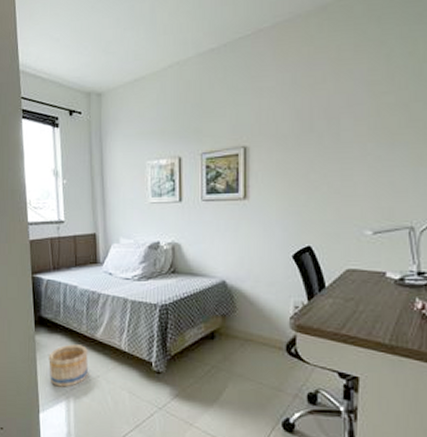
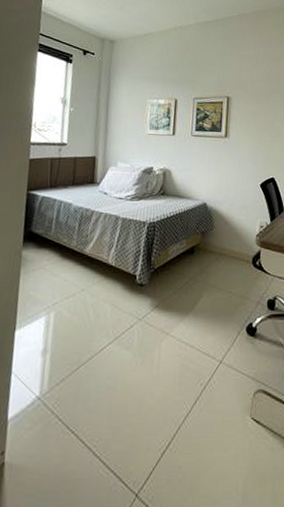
basket: present [48,344,88,387] -> none [31,259,75,302]

